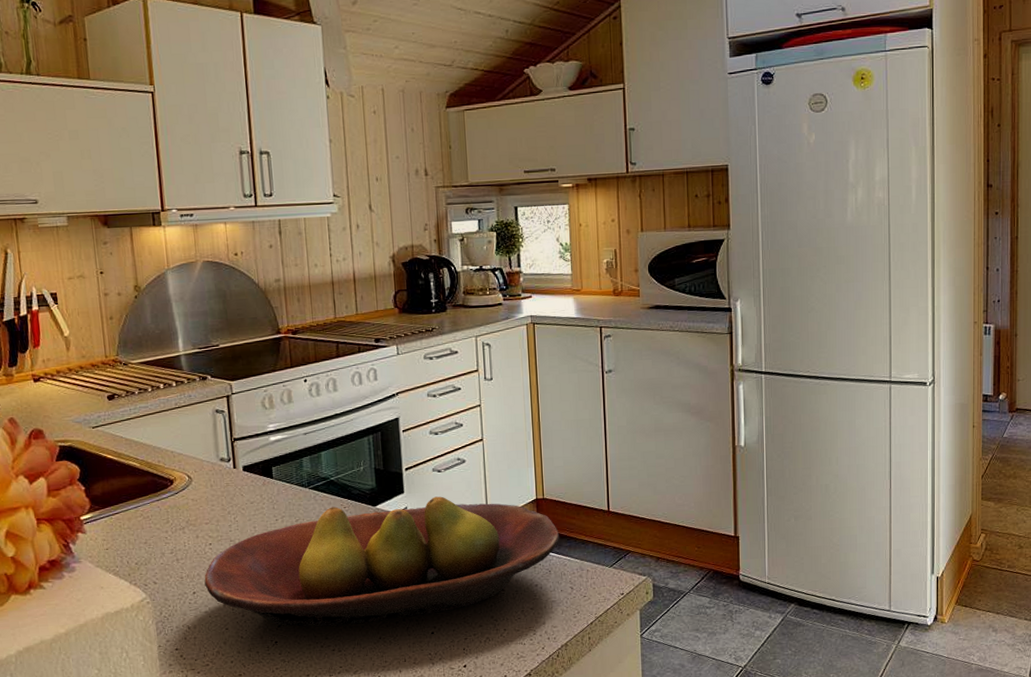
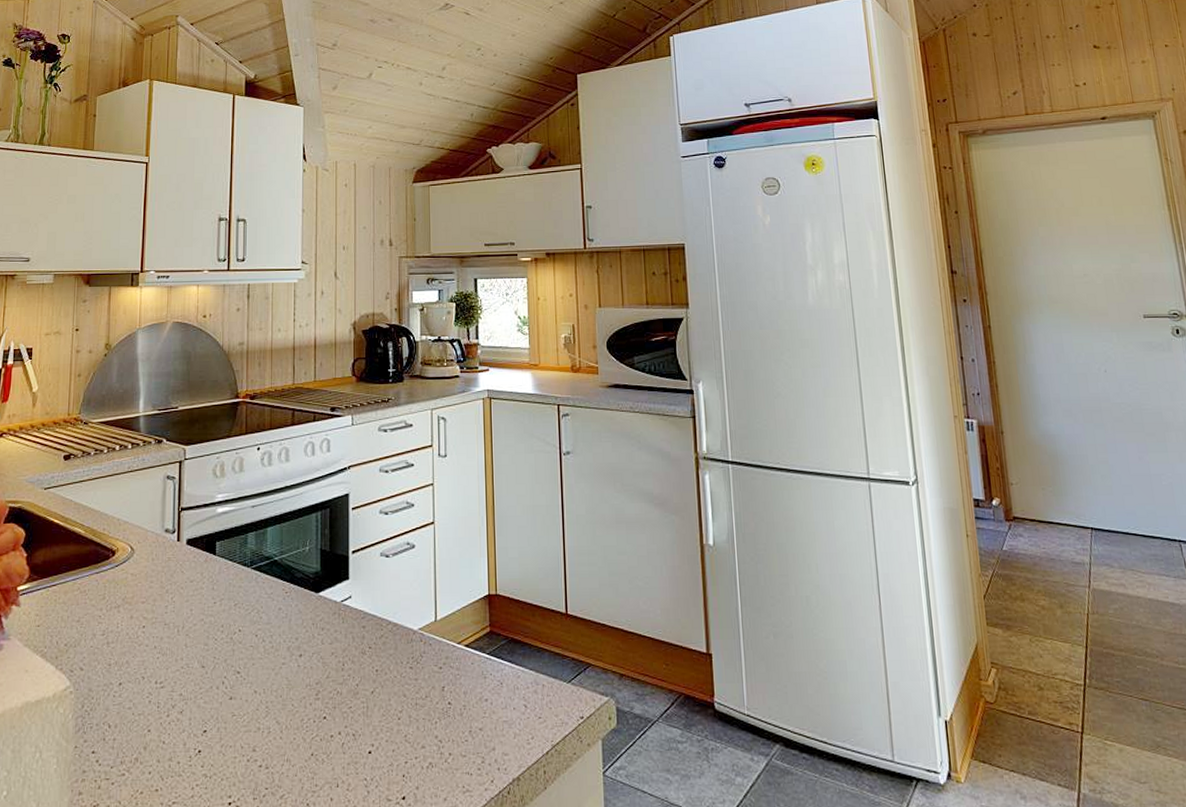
fruit bowl: present [204,496,559,627] -> none [132,585,512,735]

